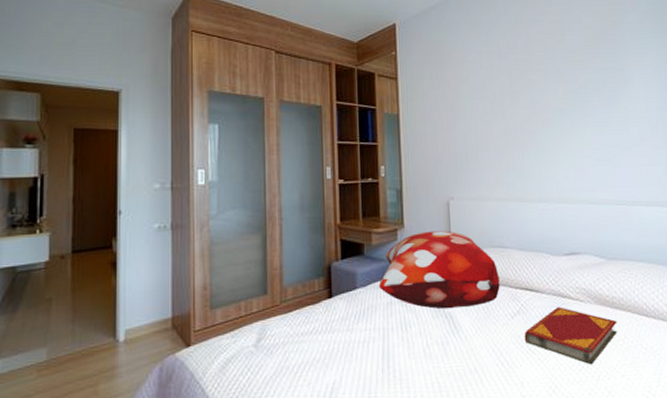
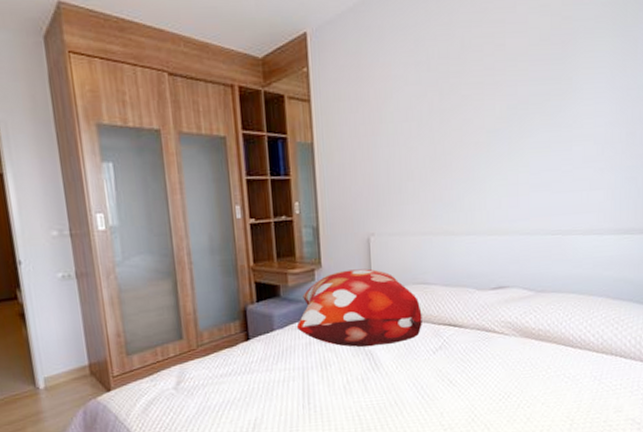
hardback book: present [524,306,618,365] -> none [445,341,541,395]

